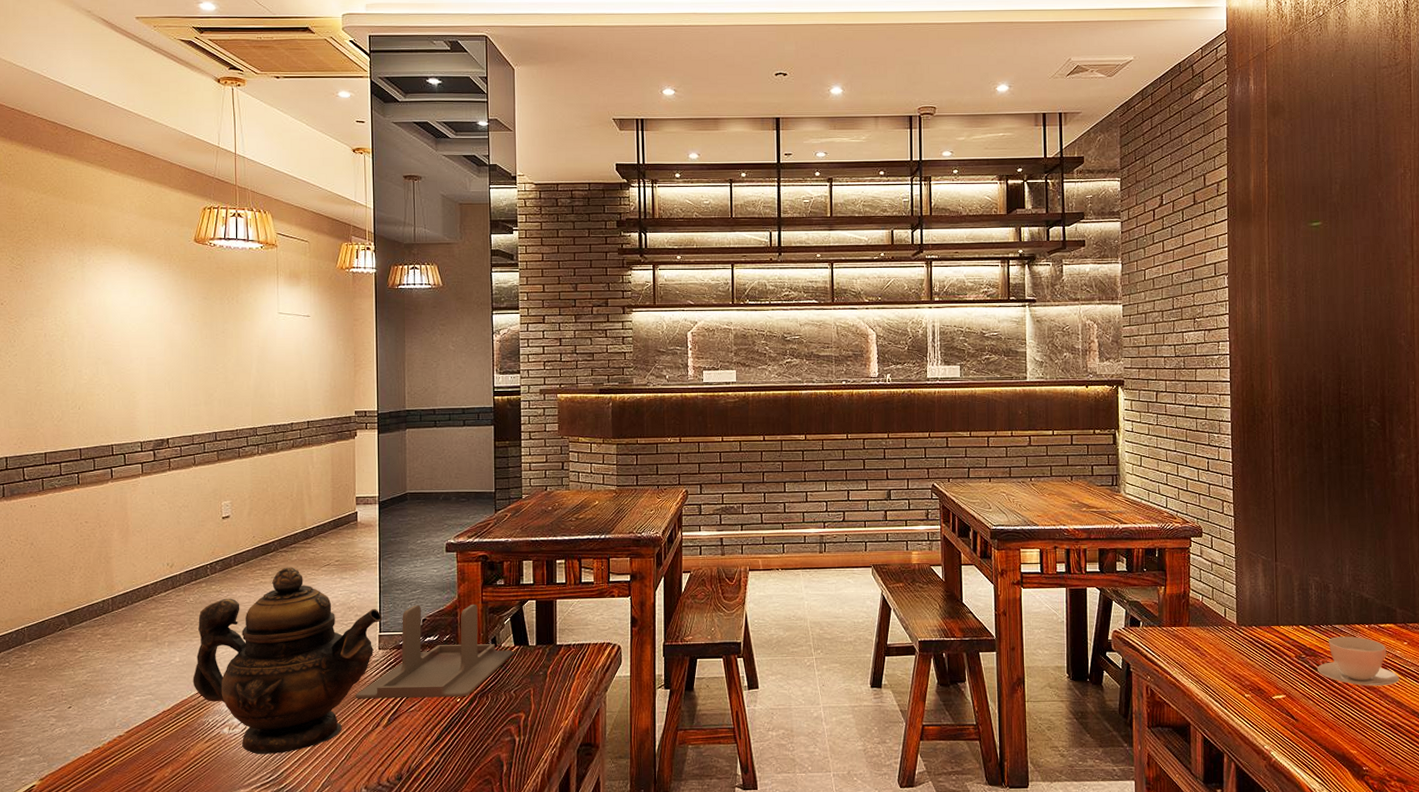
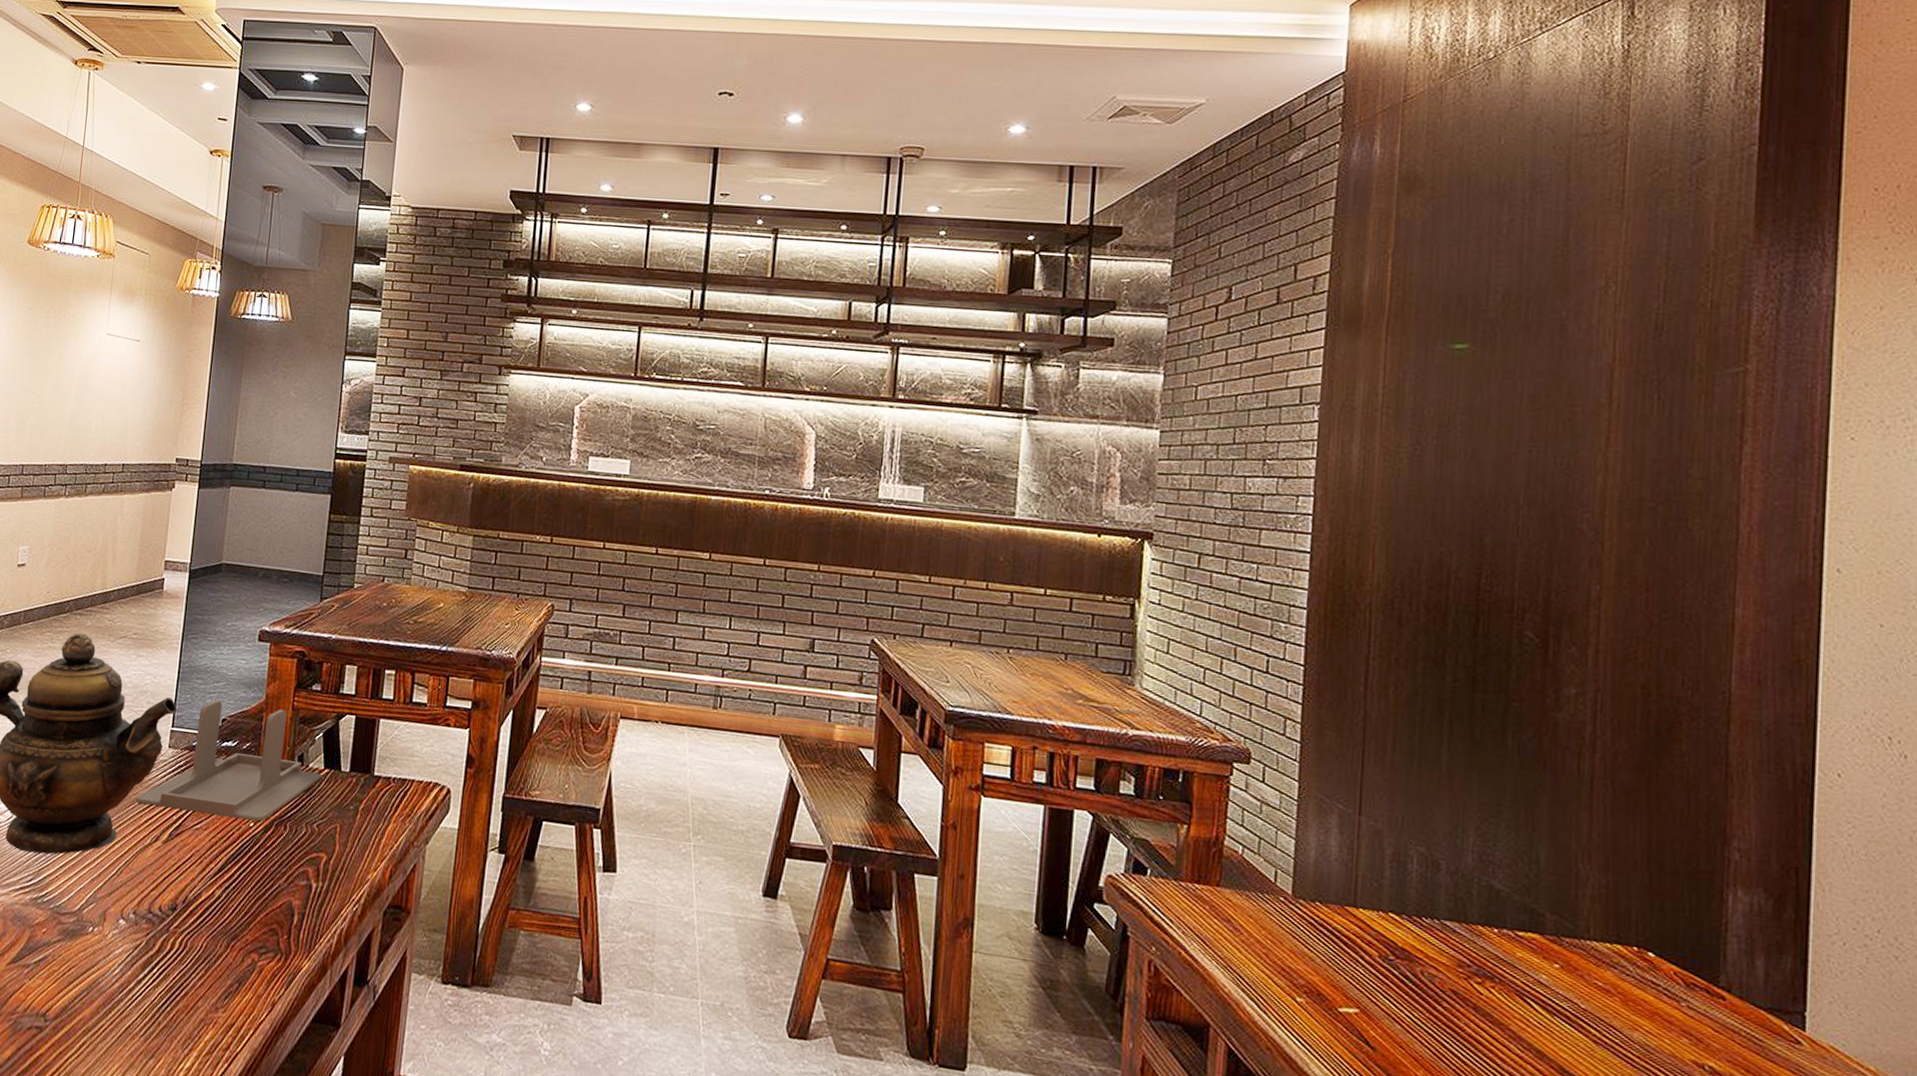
teacup: present [1317,636,1400,687] -> none [1411,937,1544,1024]

